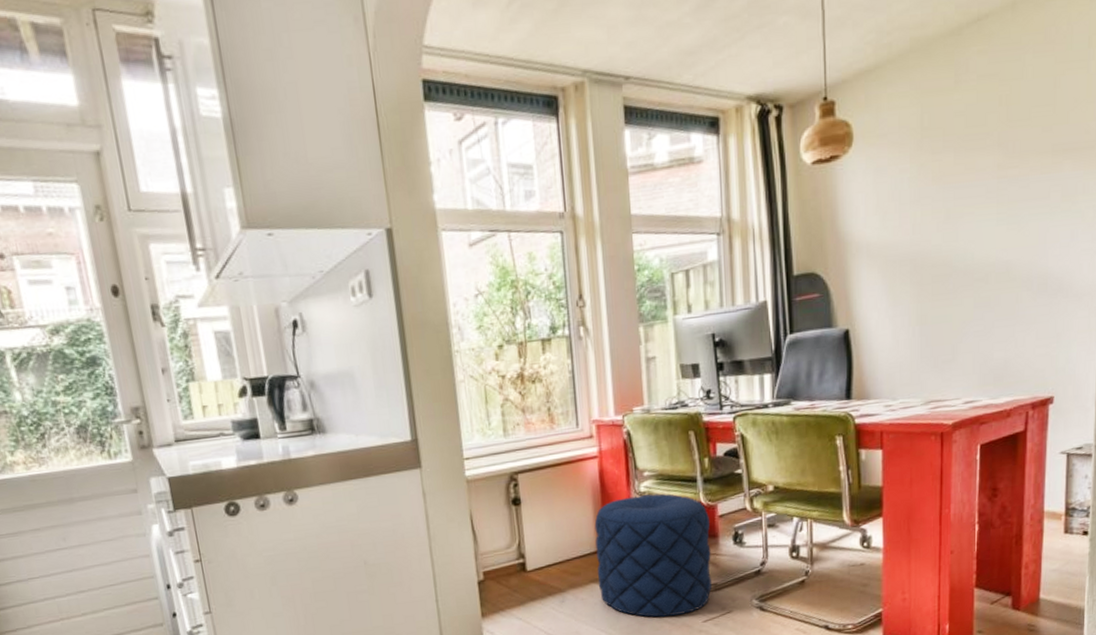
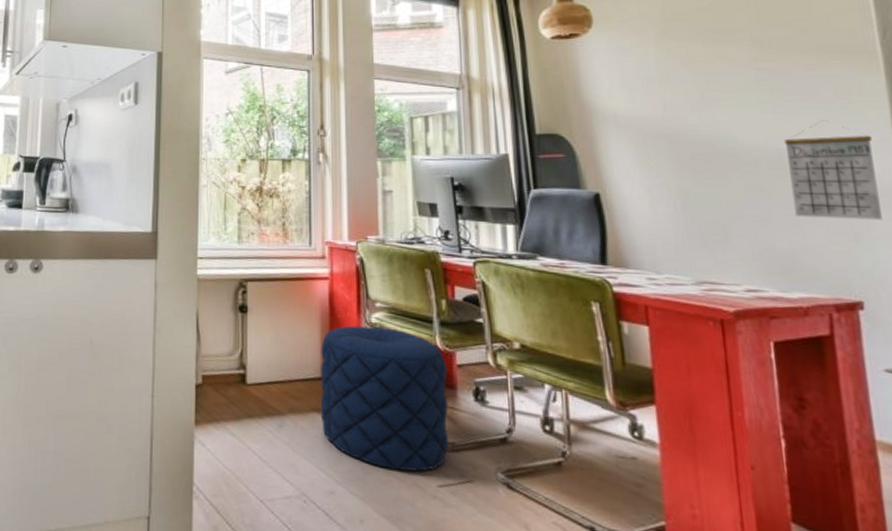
calendar: none [1013,225,1085,327] -> present [784,120,882,220]

